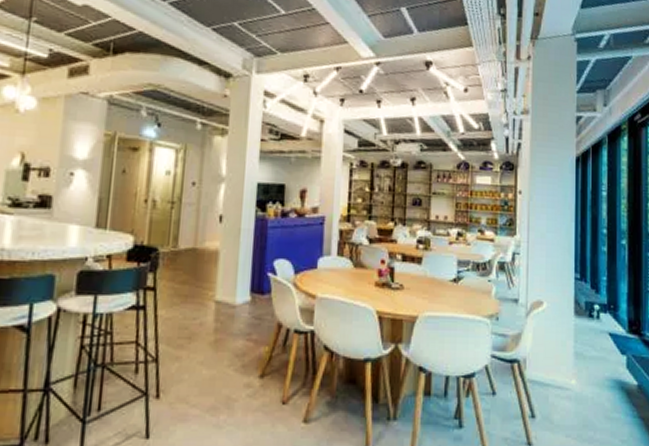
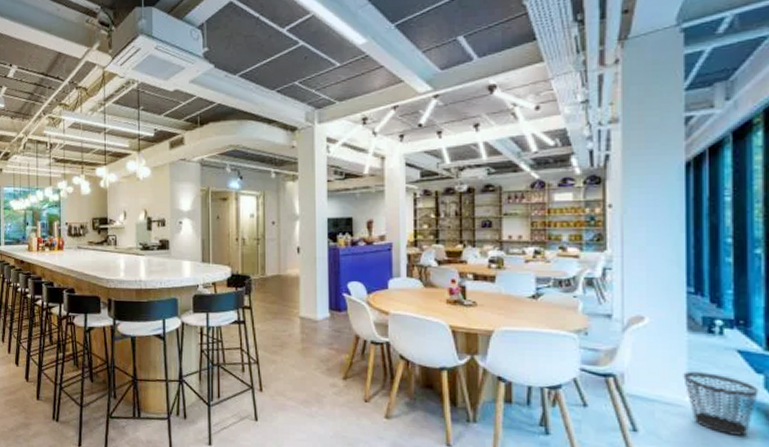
wastebasket: none [571,355,623,415] -> present [683,372,759,436]

